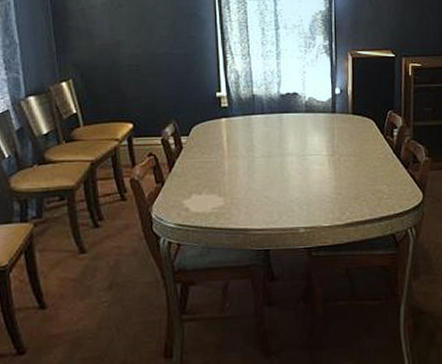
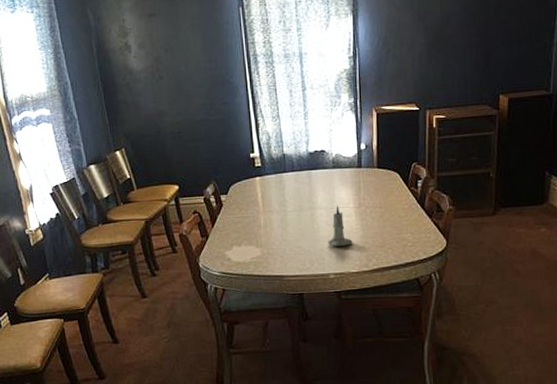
candle: none [298,152,325,198] -> present [328,205,353,247]

